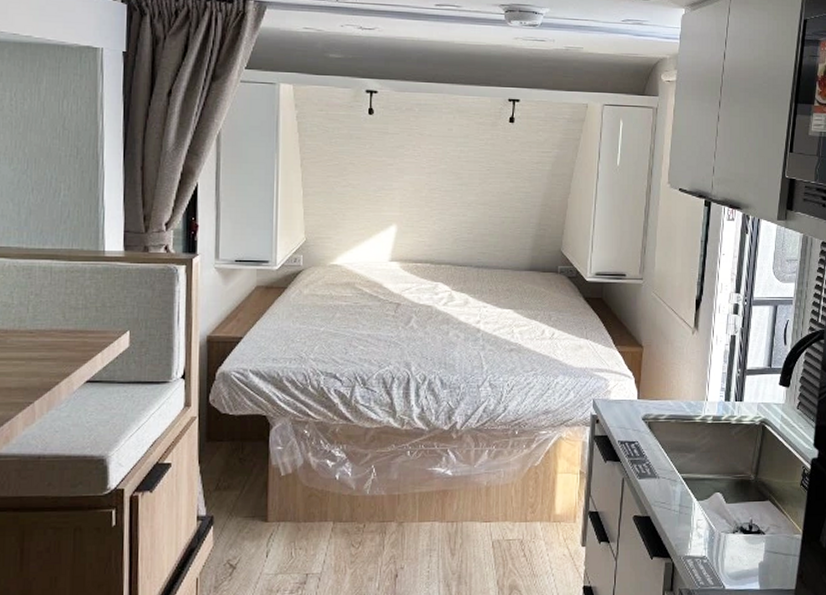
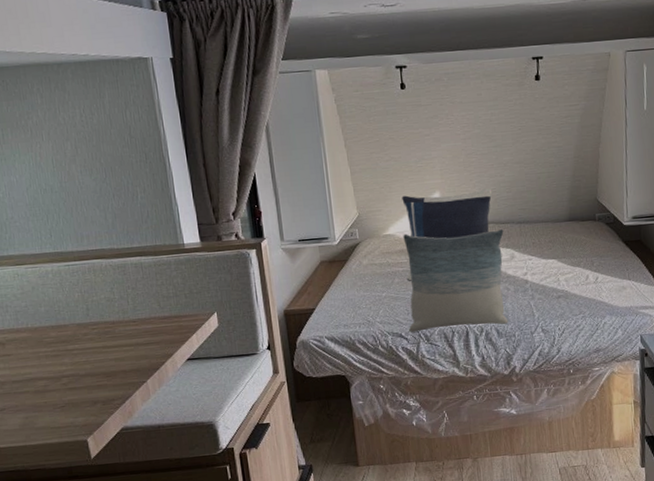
pillow: none [345,266,460,374] -> present [403,229,509,332]
pillow: none [349,225,453,317] -> present [402,188,493,281]

